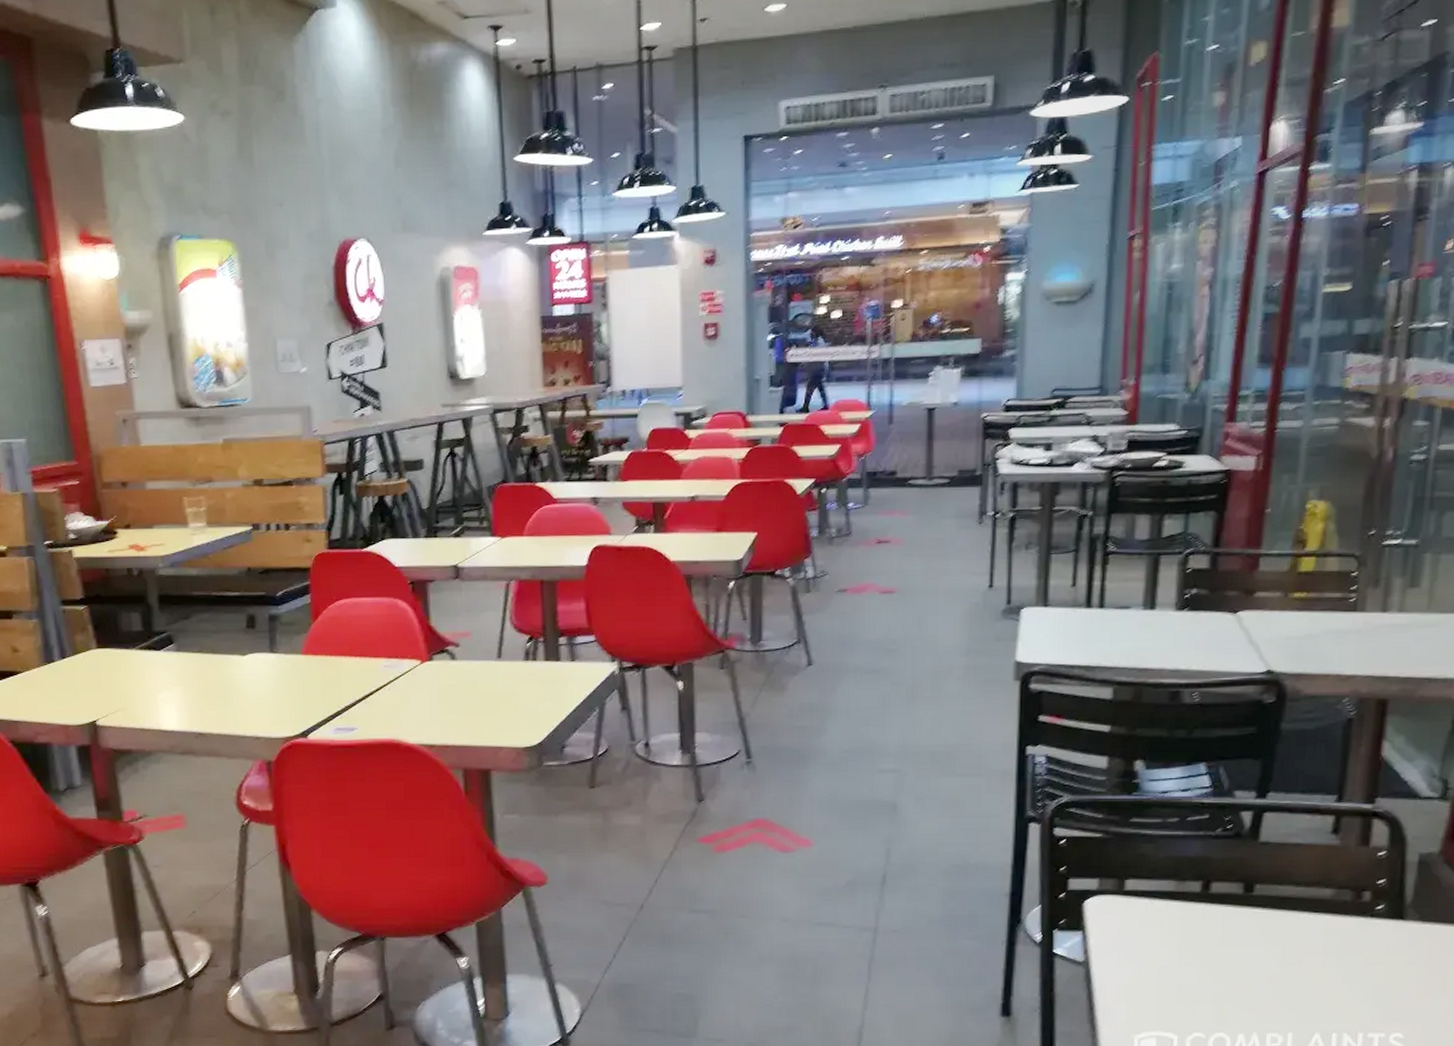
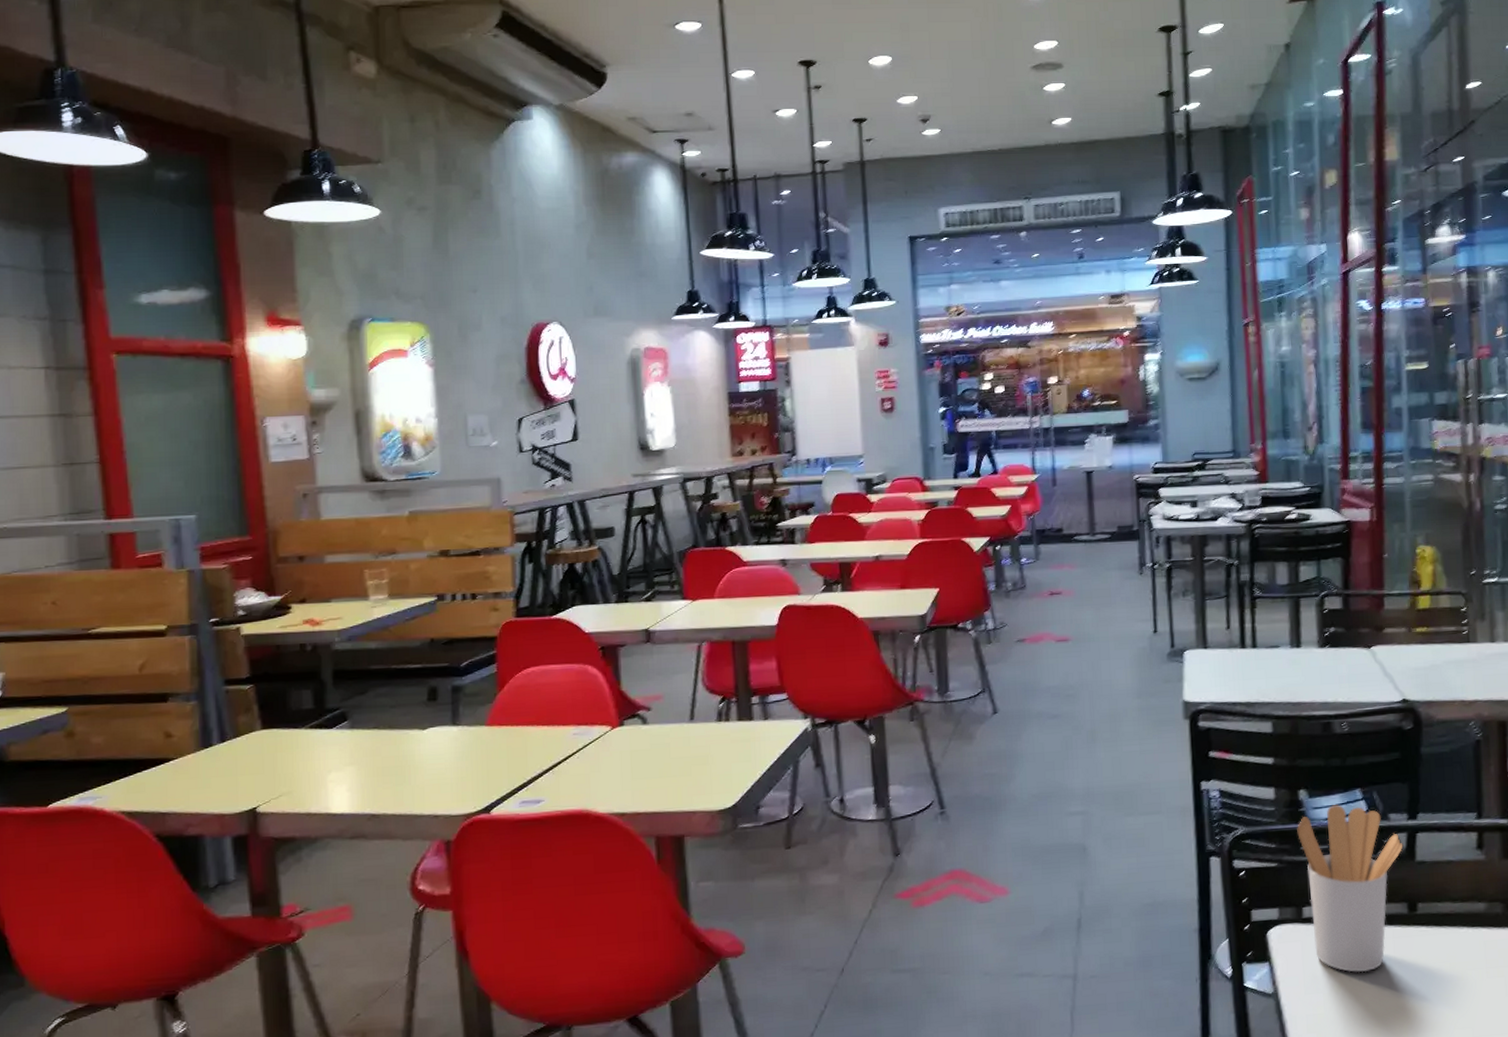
utensil holder: none [1128,777,1247,949] -> present [1297,803,1404,973]

